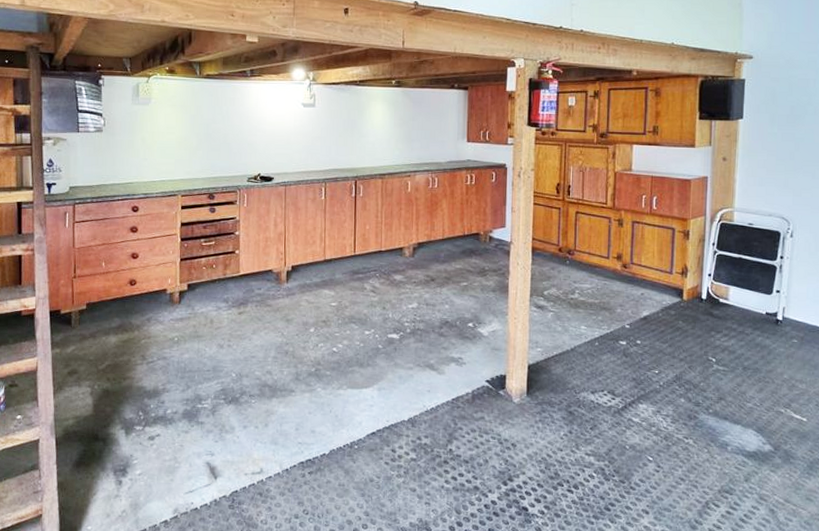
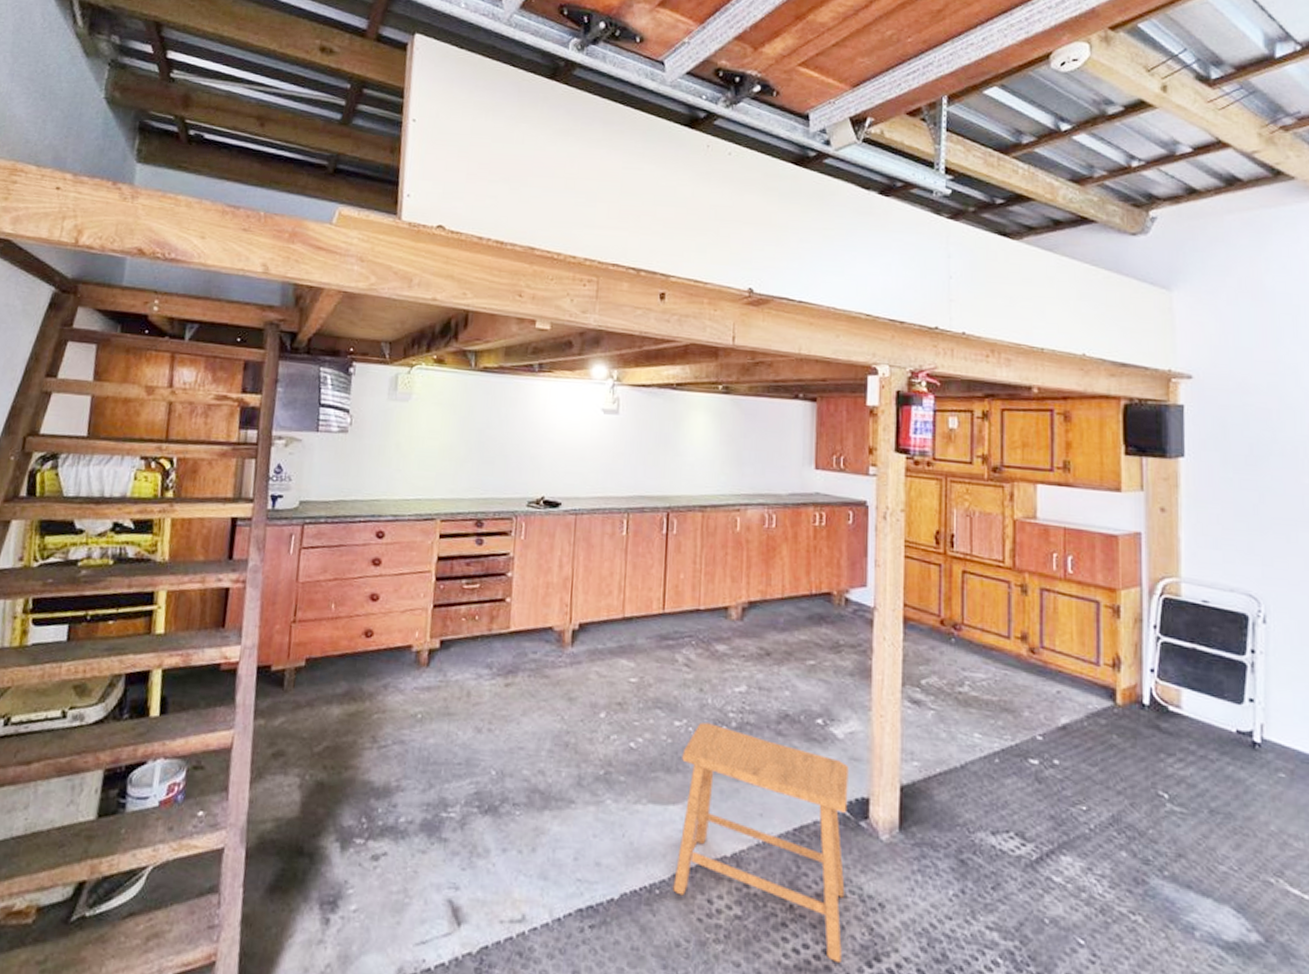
stool: none [367,331,491,484] -> present [673,722,849,964]

